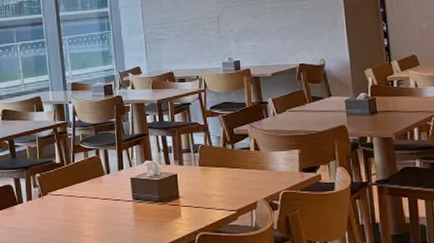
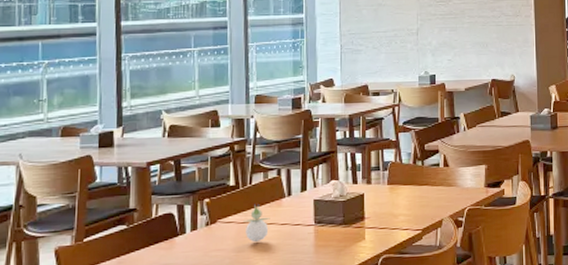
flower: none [70,180,93,214] -> present [243,204,270,243]

